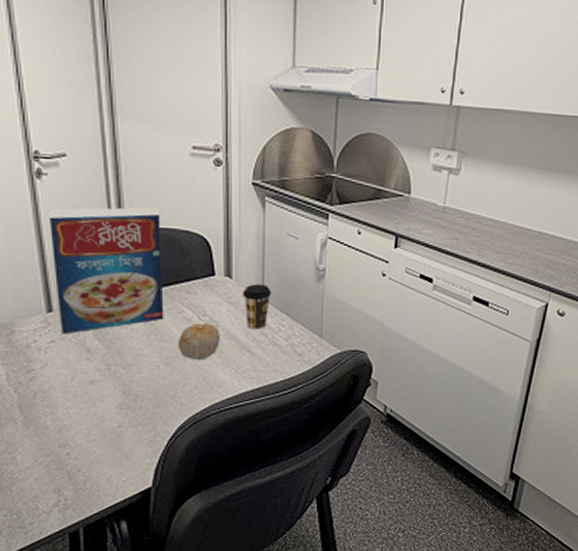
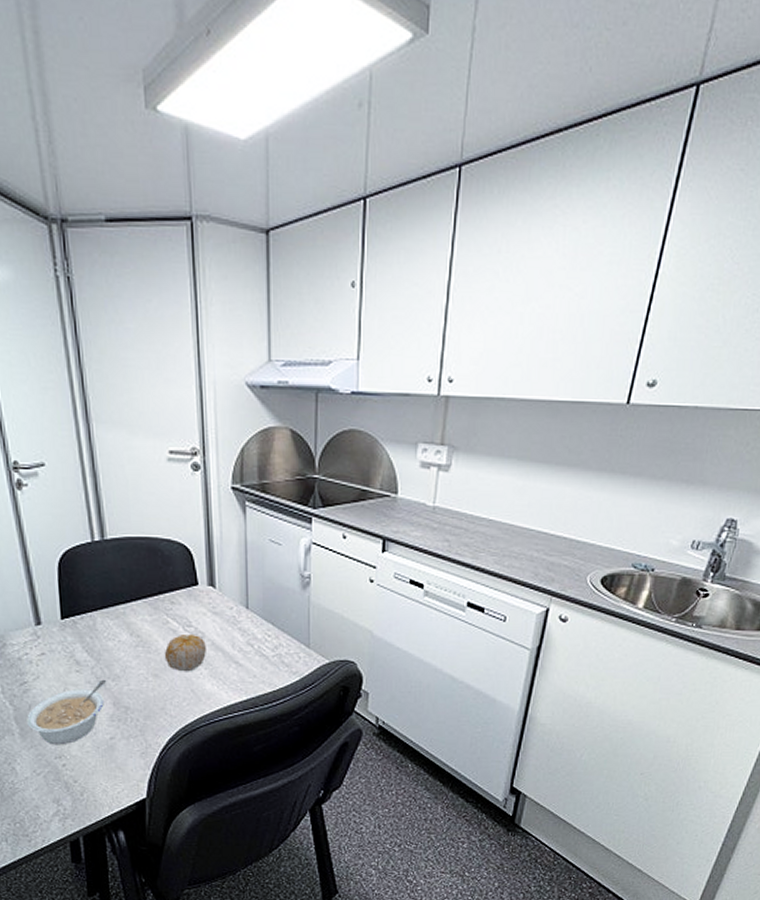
legume: none [31,367,118,434] -> present [27,679,107,745]
cereal box: present [48,207,164,335] -> none [31,515,150,647]
coffee cup: present [242,284,272,330] -> none [226,593,256,640]

